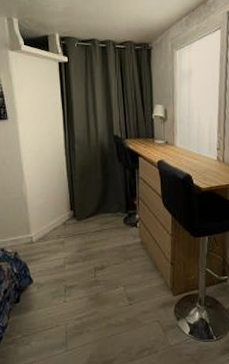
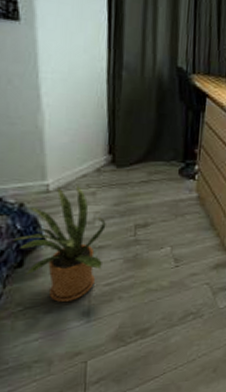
house plant: none [12,236,73,333] -> present [13,185,106,303]

